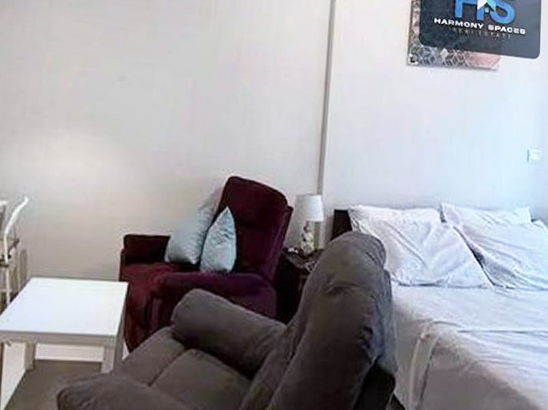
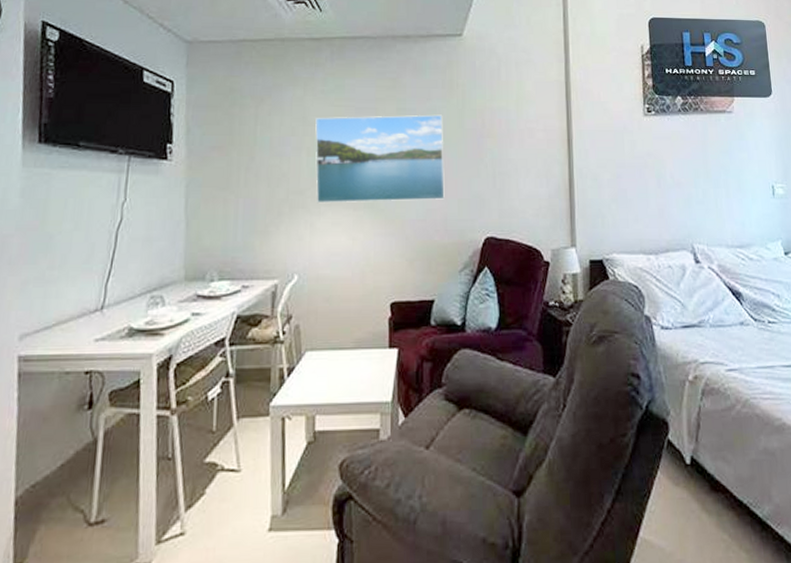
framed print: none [54,33,197,133] -> present [315,114,445,204]

